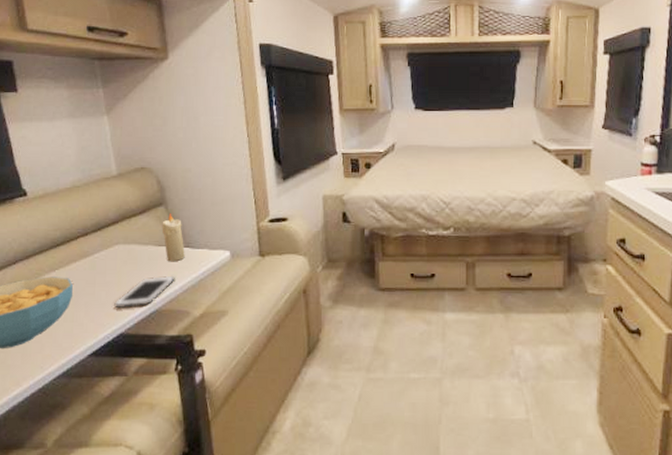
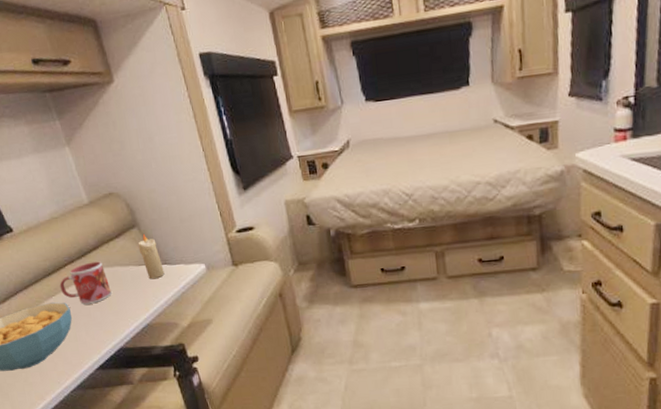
mug: none [66,237,123,282] -> present [59,261,112,305]
cell phone: present [114,276,175,307] -> none [109,292,160,325]

